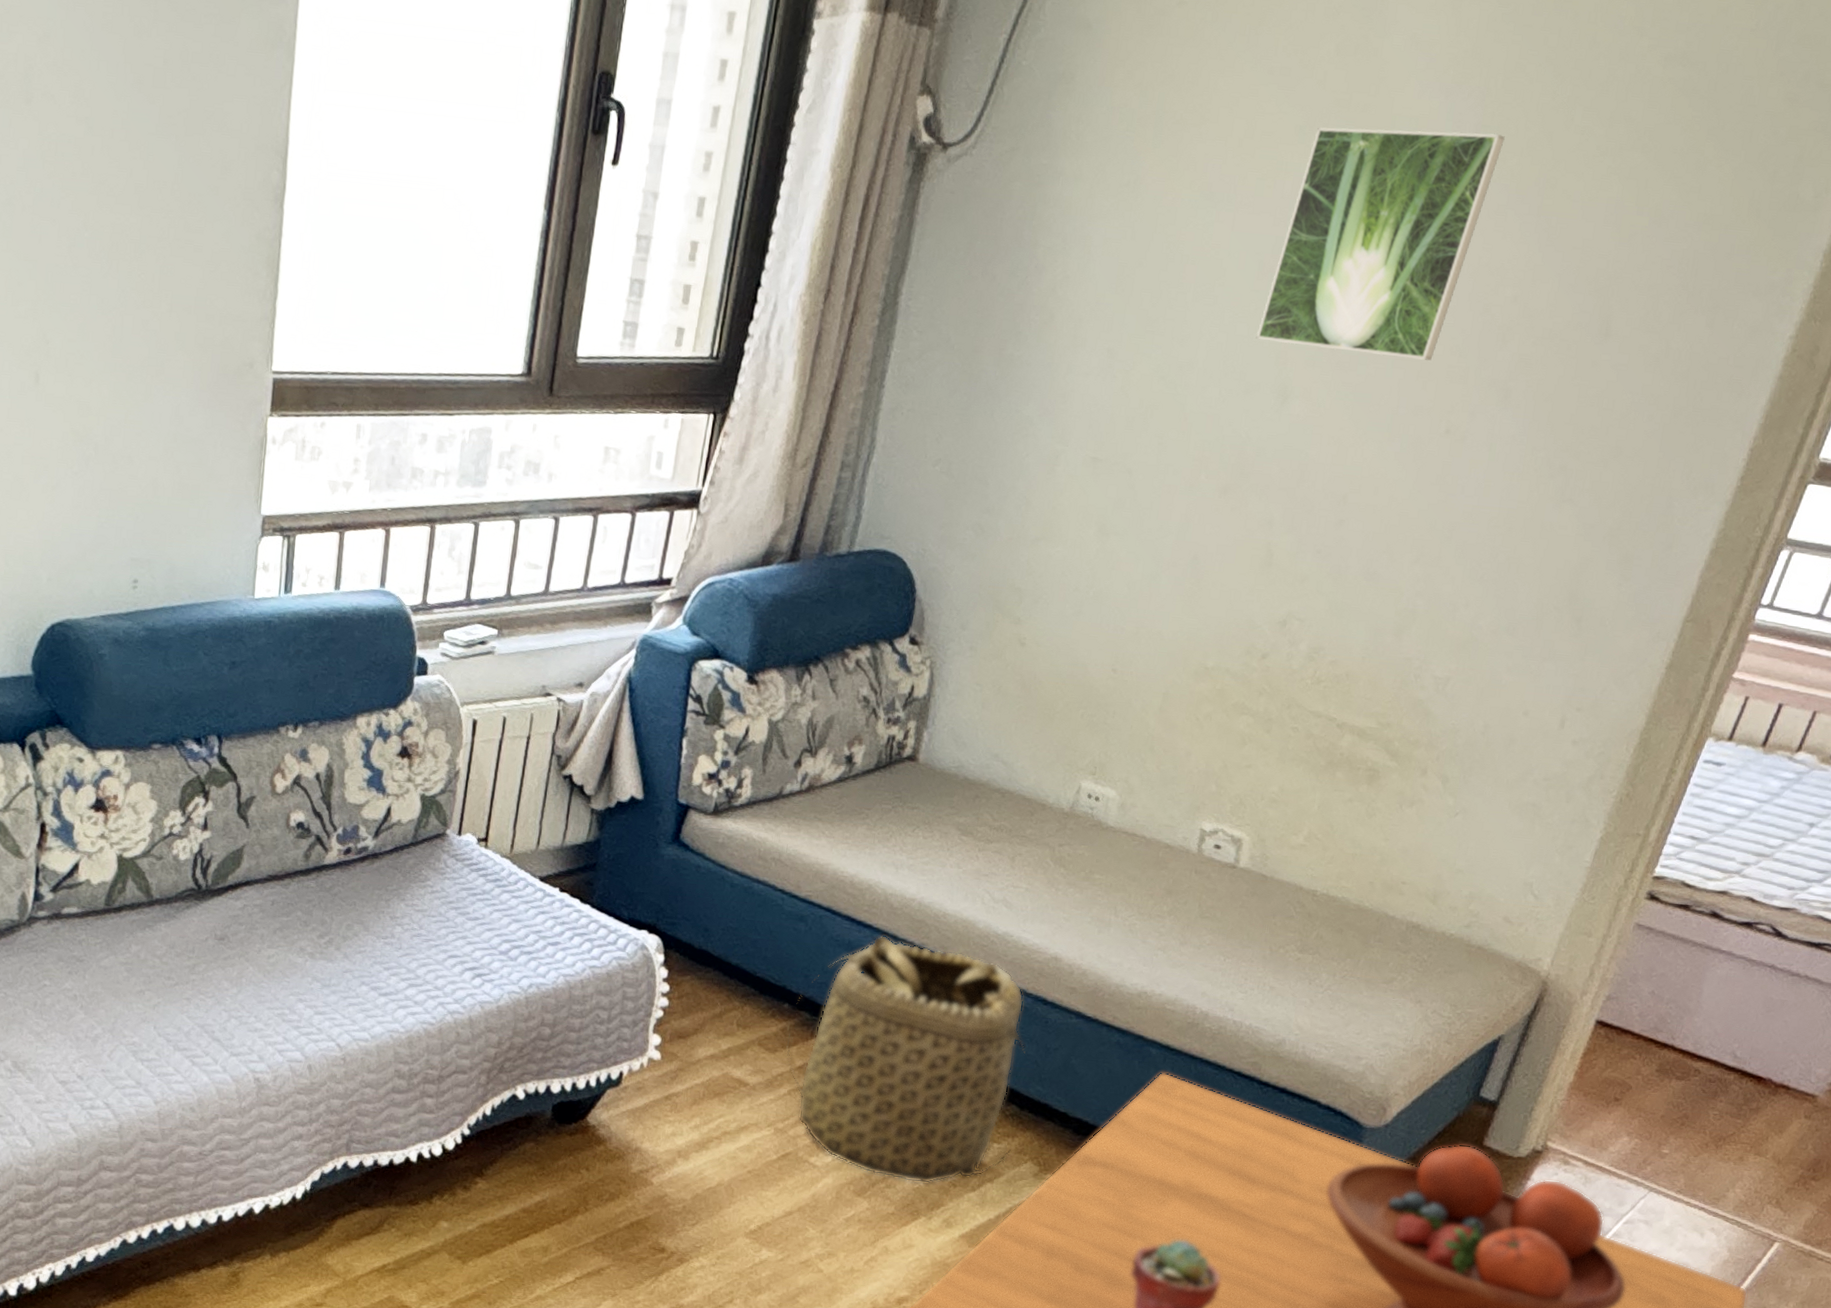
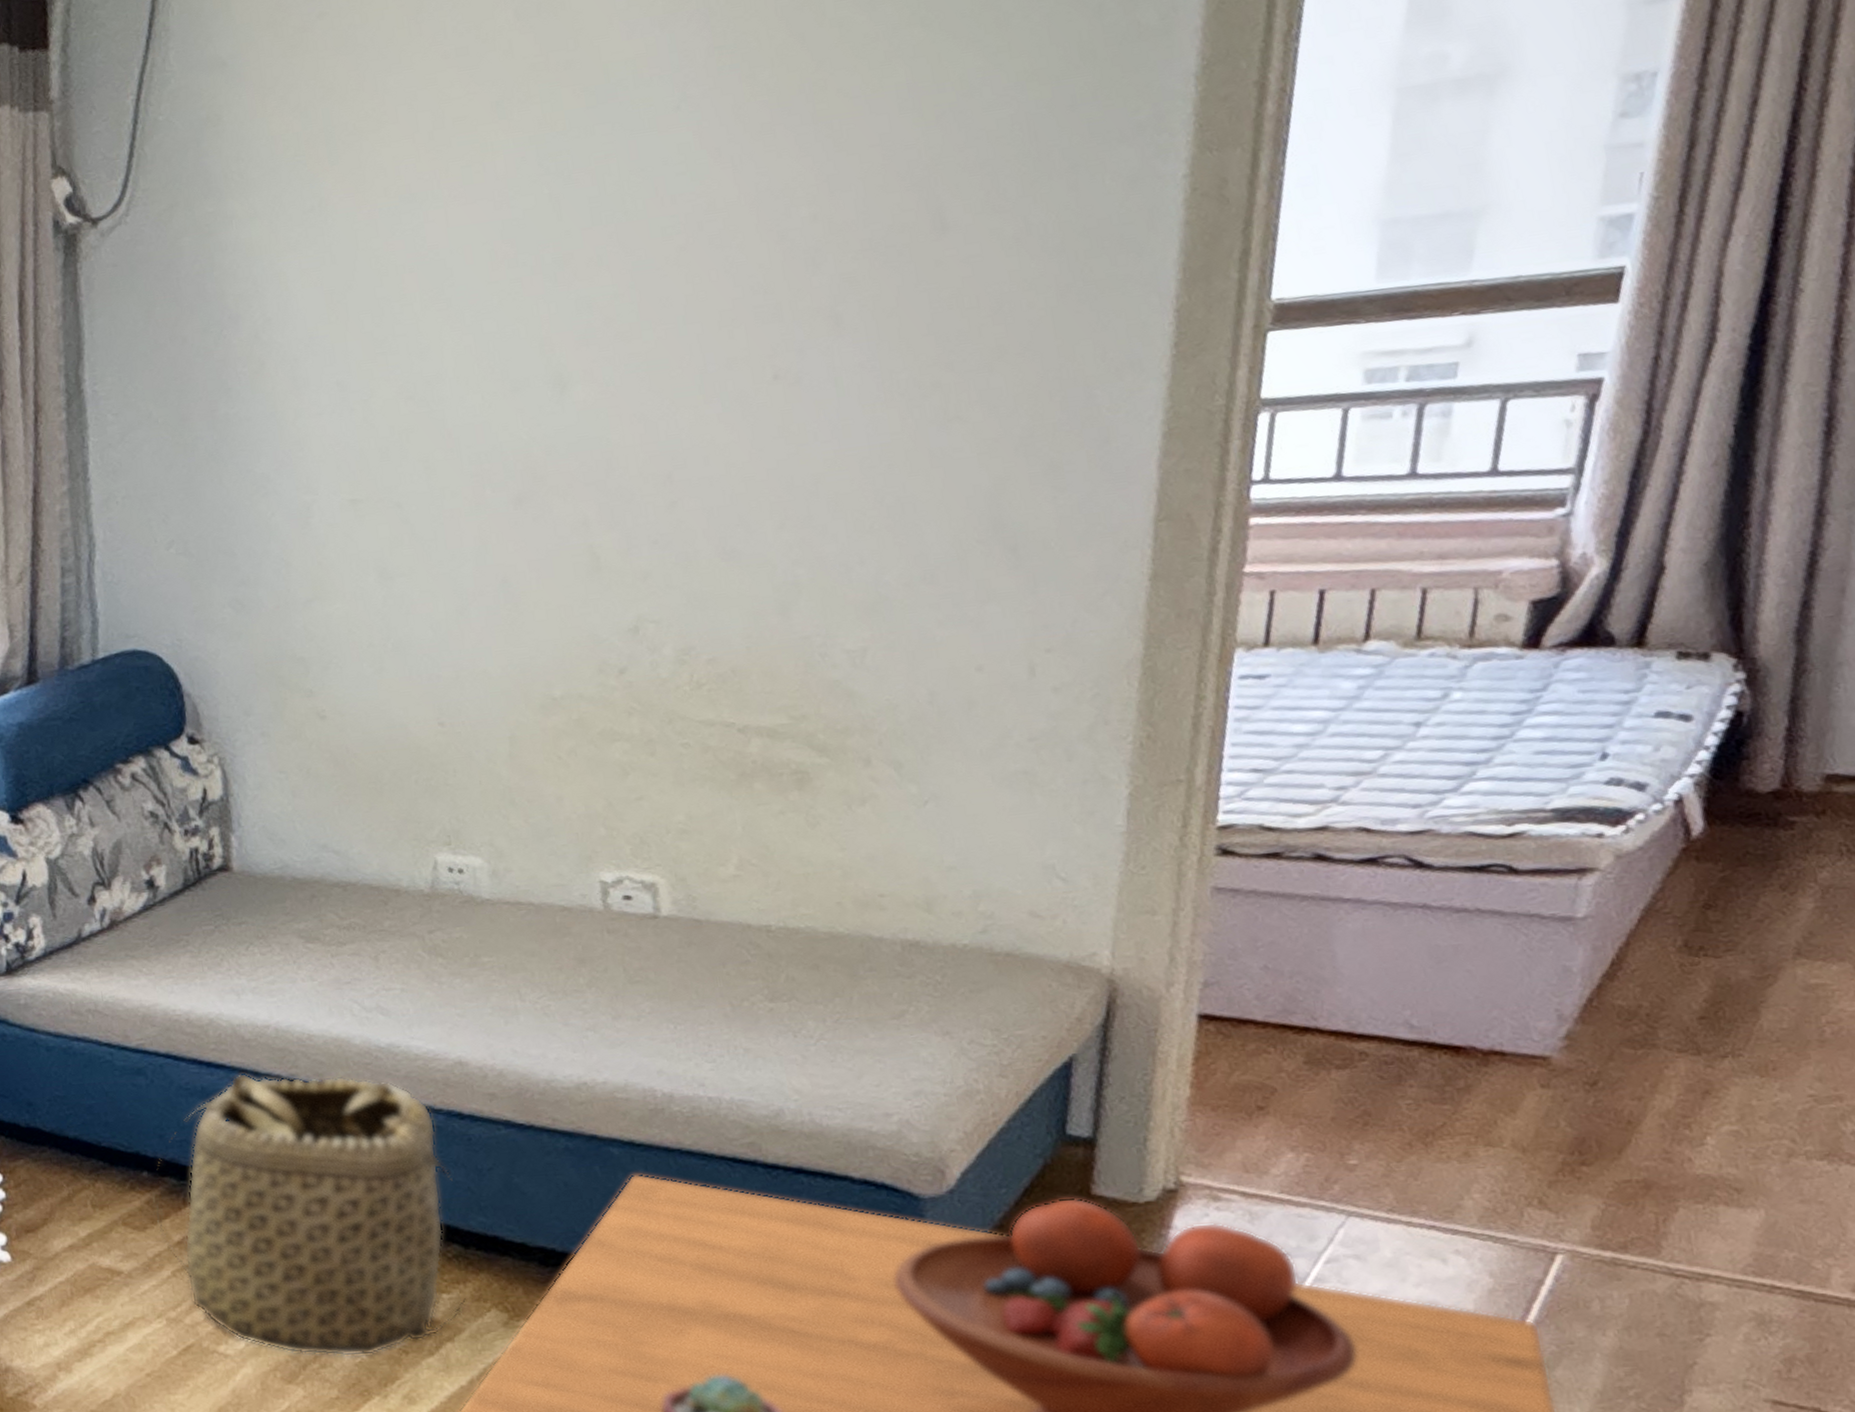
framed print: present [1256,127,1505,361] -> none [508,51,747,332]

